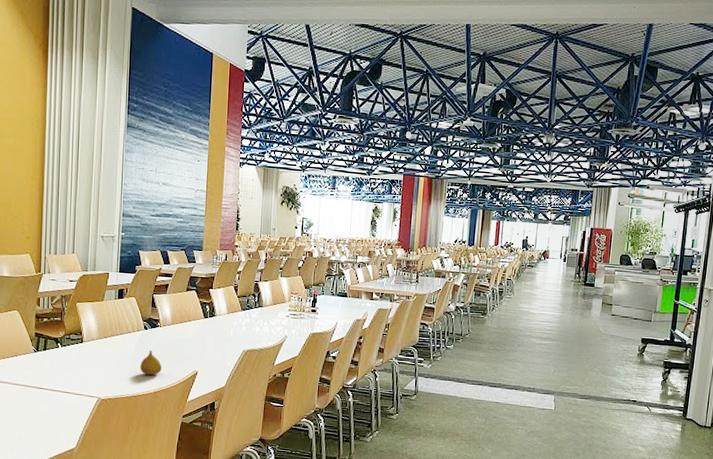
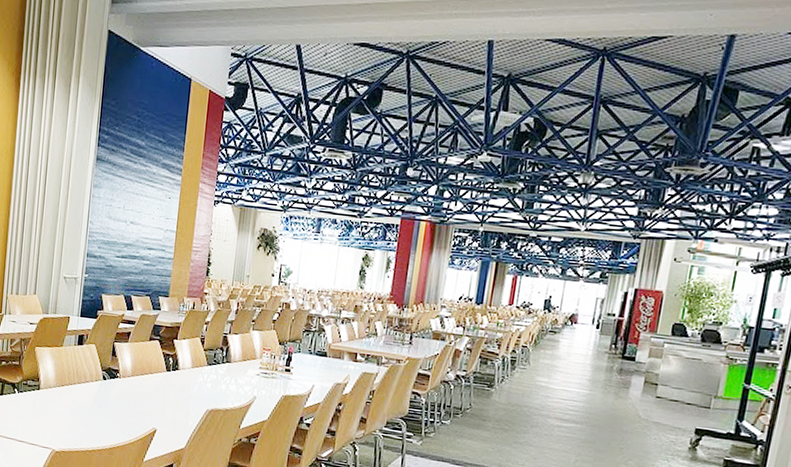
fruit: present [140,350,162,375] -> none [96,402,119,430]

